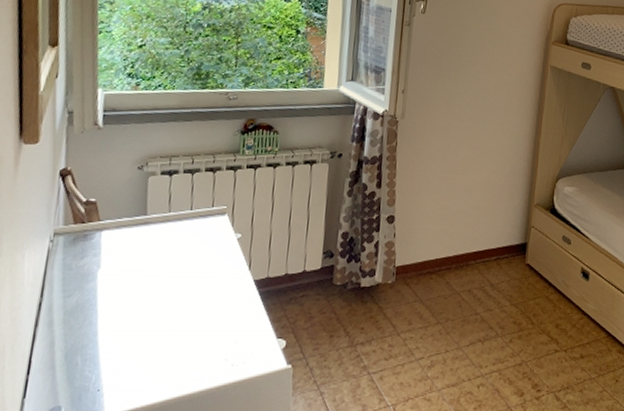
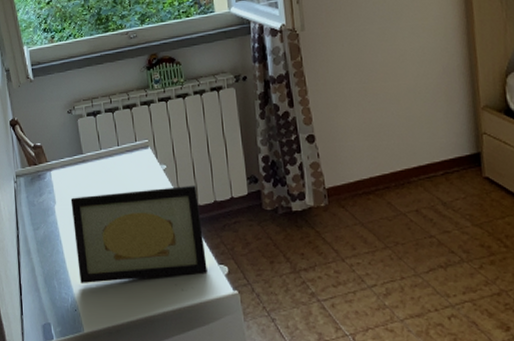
picture frame: none [112,256,270,359] -> present [70,185,208,283]

